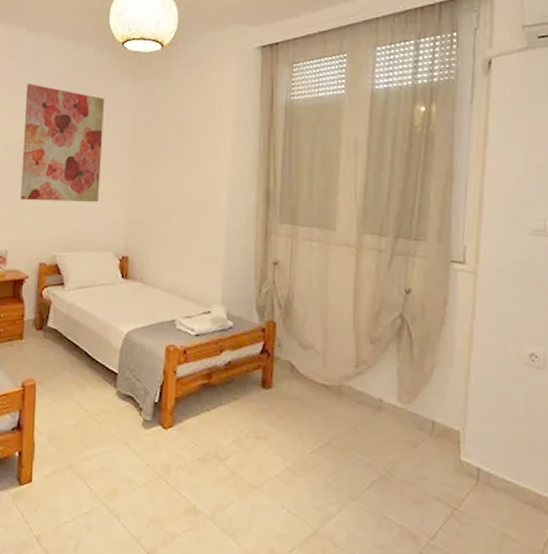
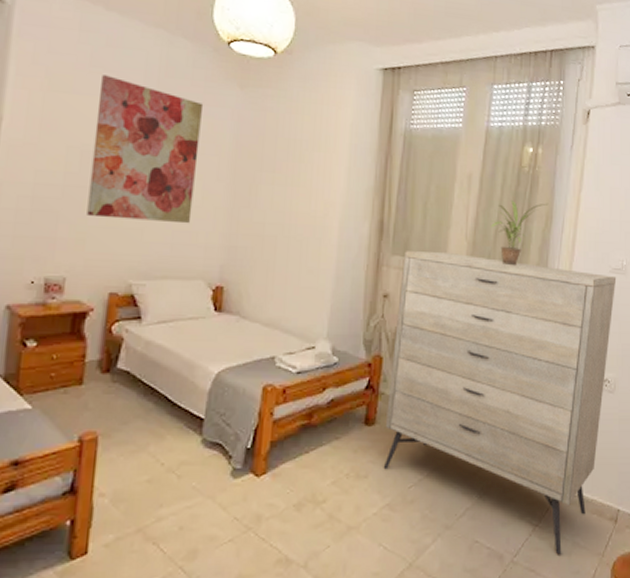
dresser: none [282,218,539,545] -> present [383,251,617,555]
potted plant: none [383,163,448,230] -> present [491,200,549,265]

